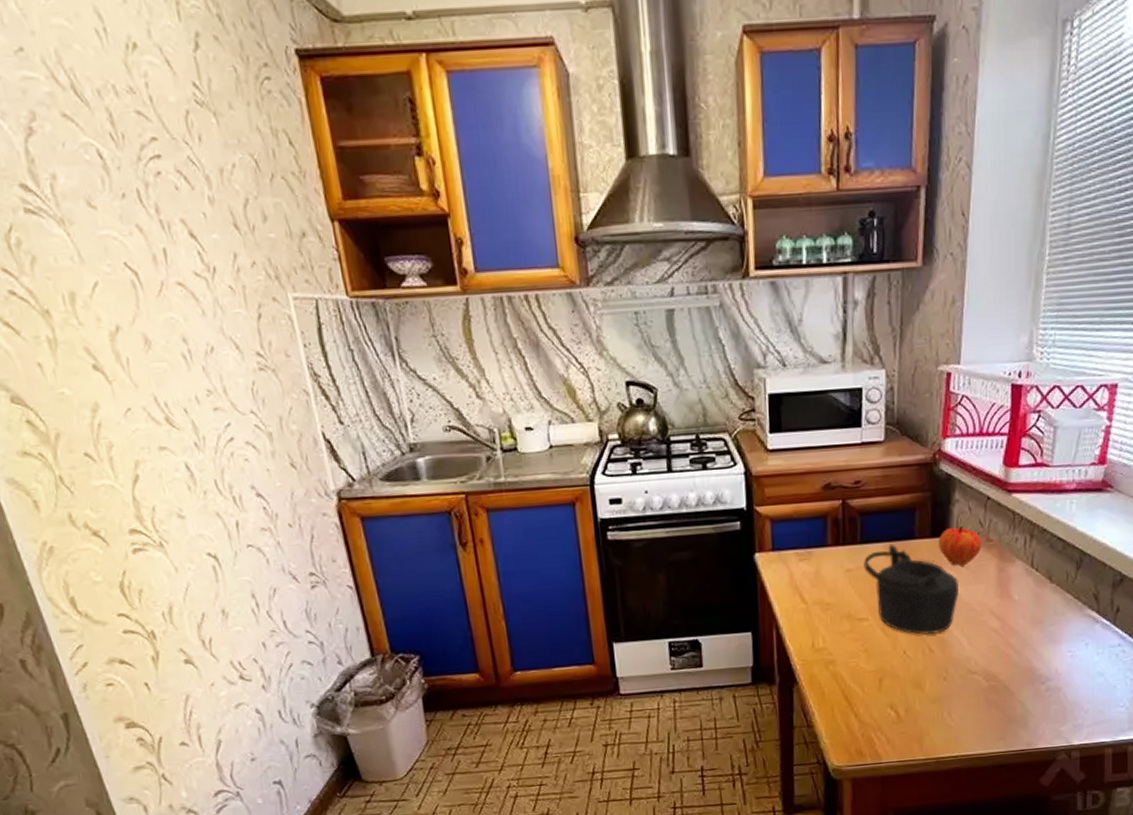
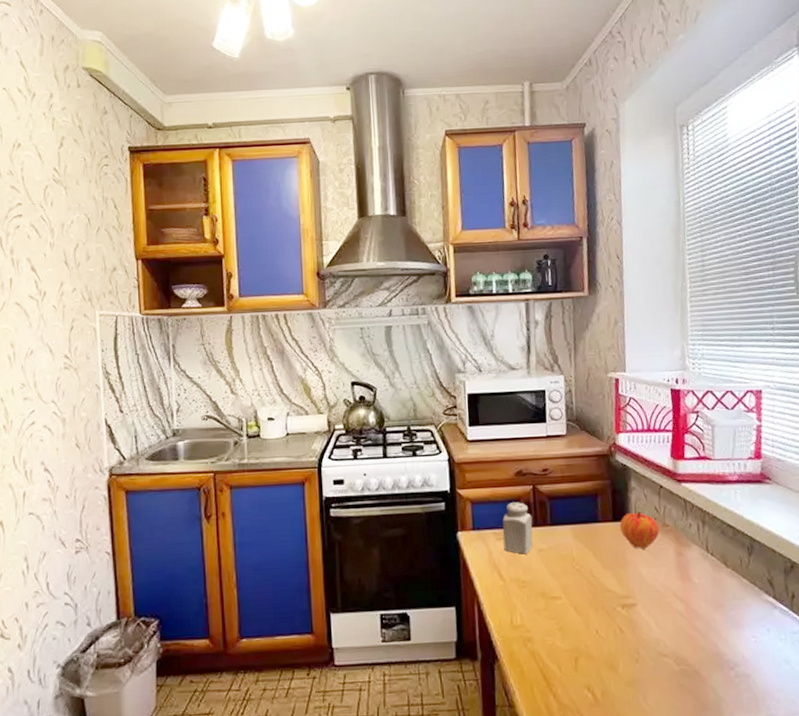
salt shaker: none [805,519,841,576] -> present [502,502,533,554]
teapot: present [863,544,959,635] -> none [554,526,643,616]

